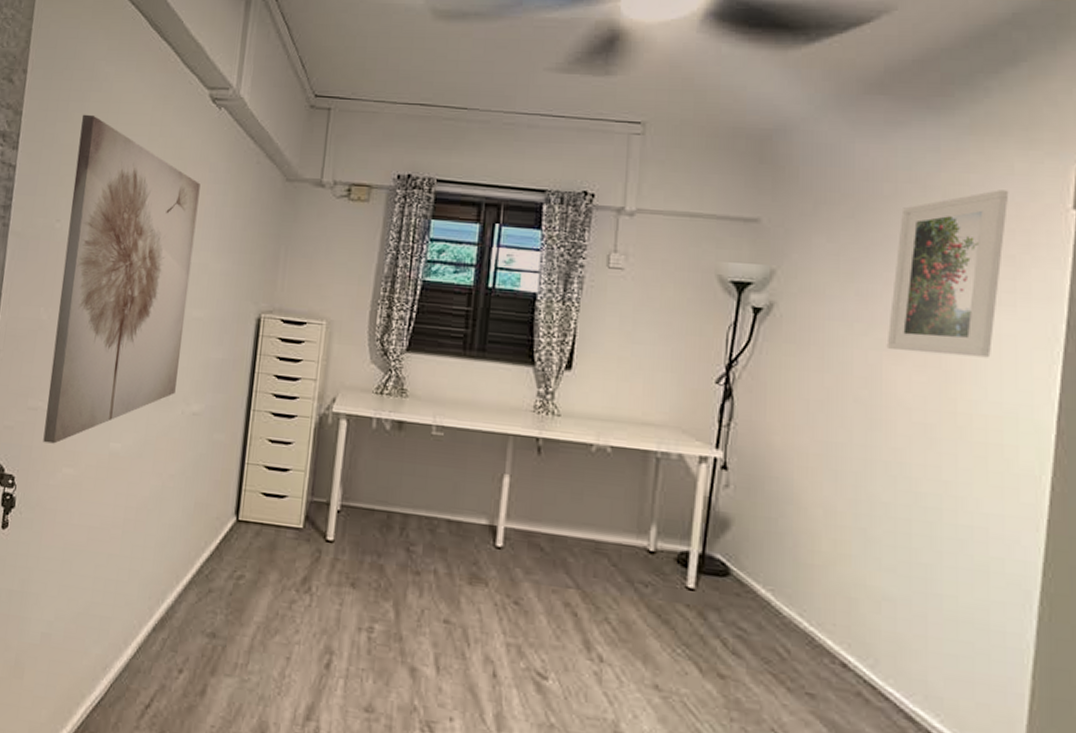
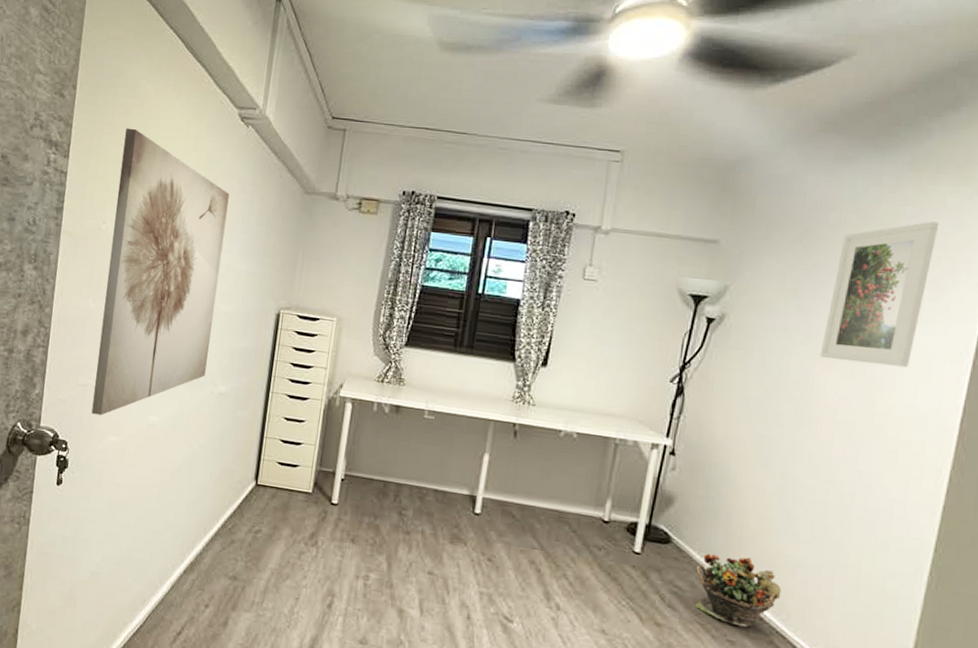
potted plant: none [762,586,866,677] -> present [695,553,782,628]

